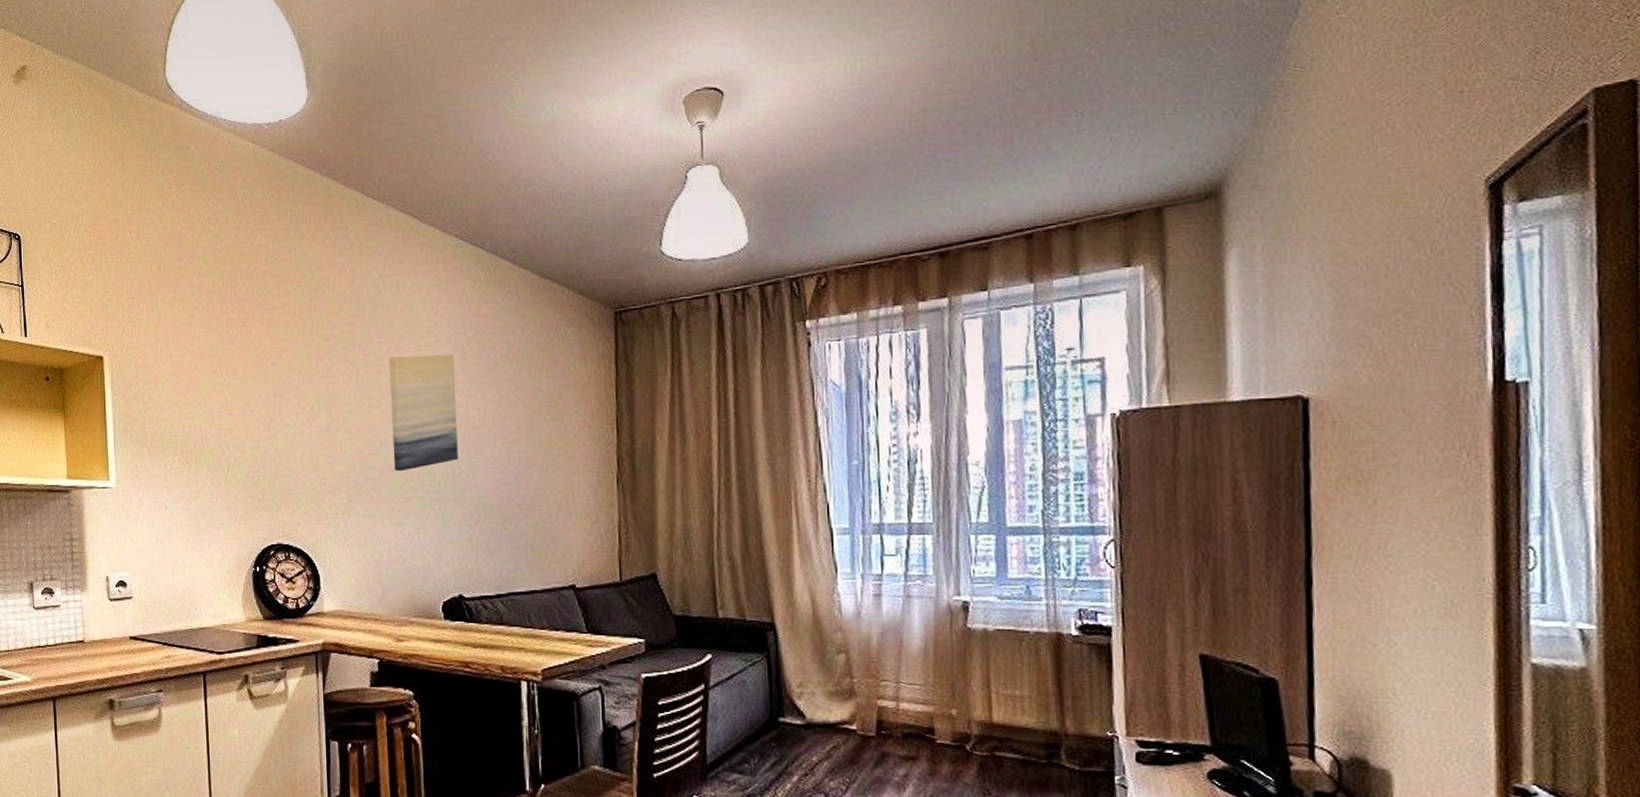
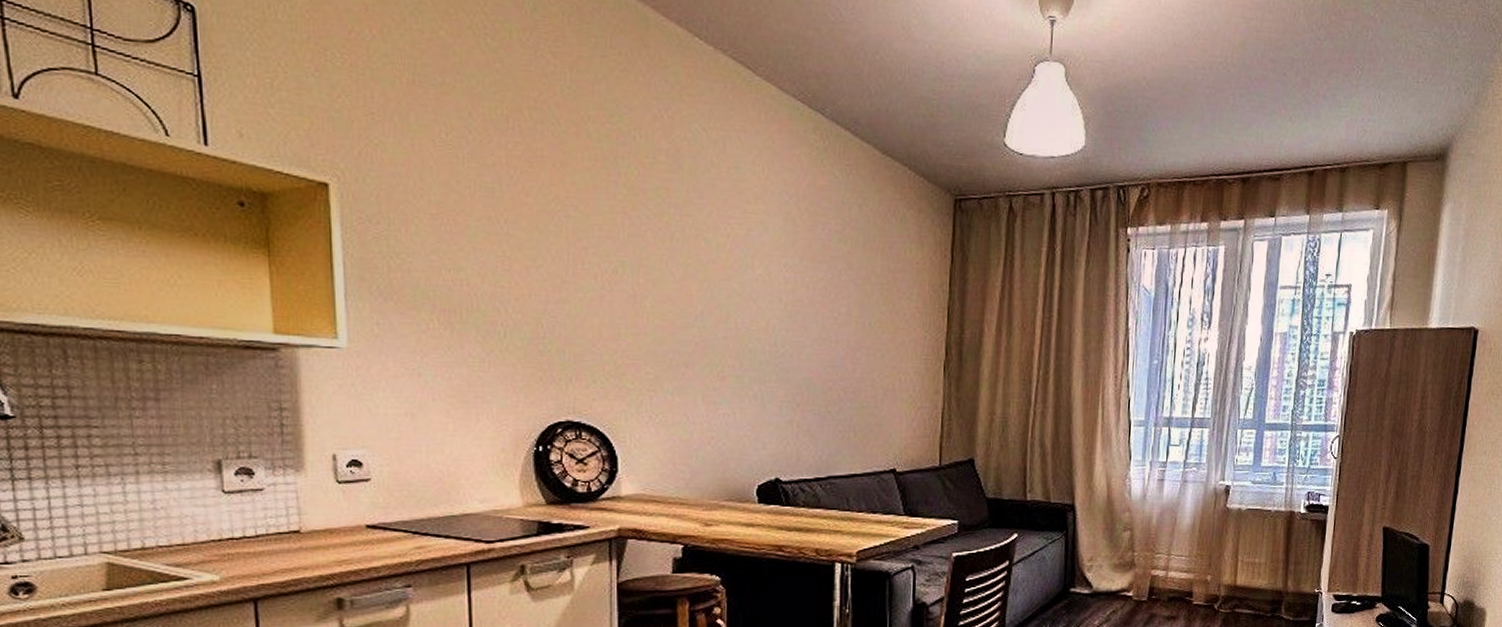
wall art: present [389,354,458,472] -> none [709,222,784,348]

